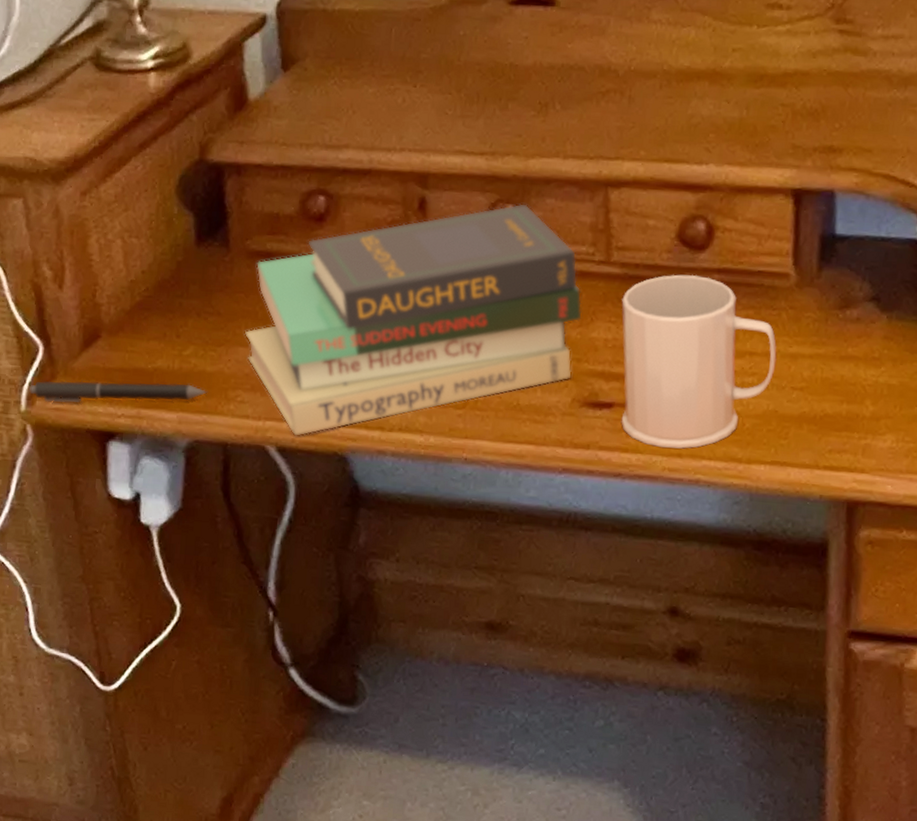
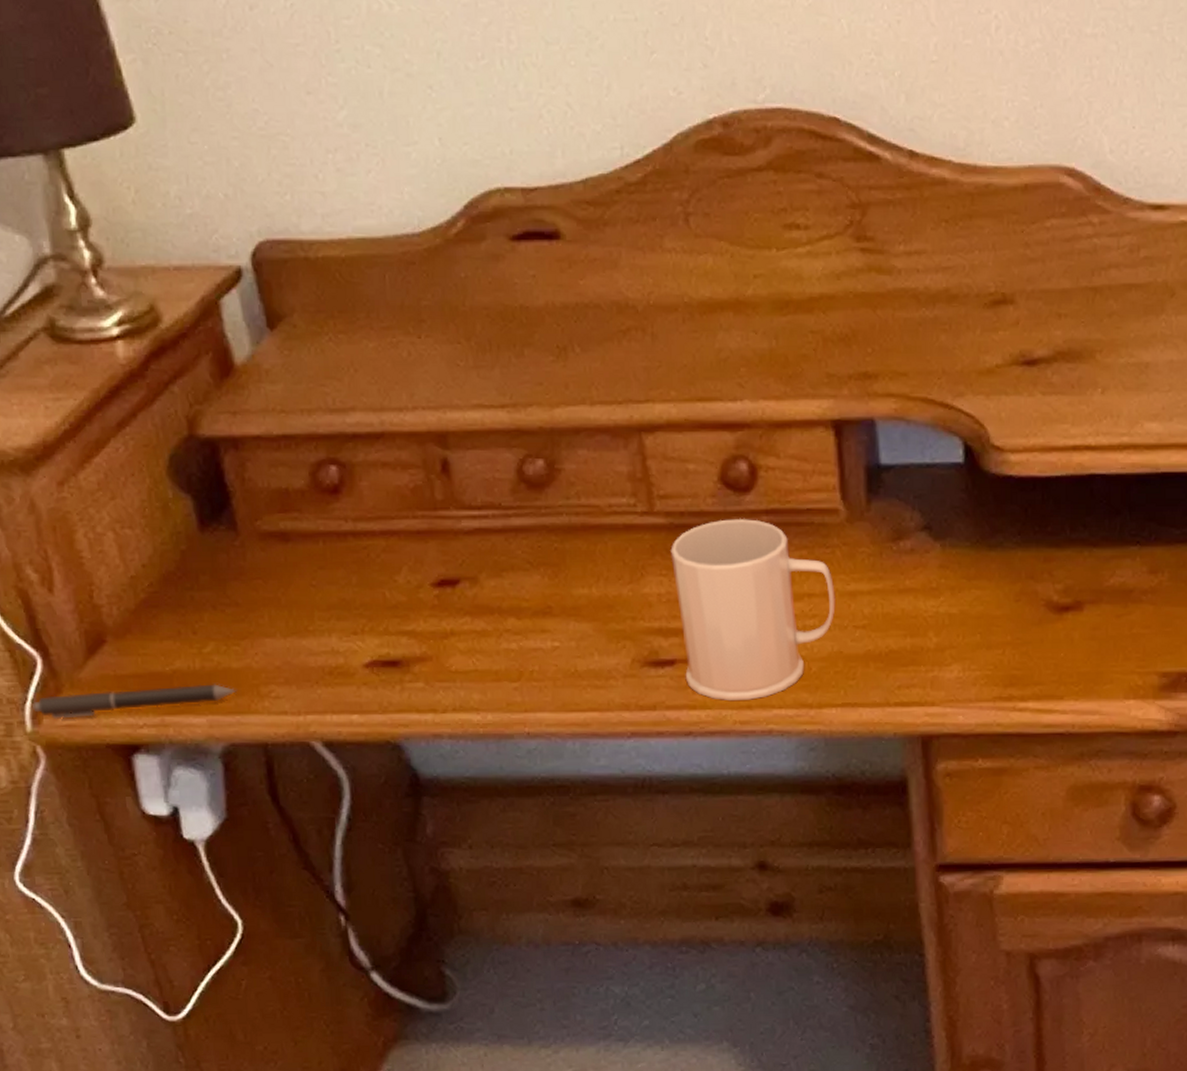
books: present [244,203,582,436] -> none [268,457,631,728]

